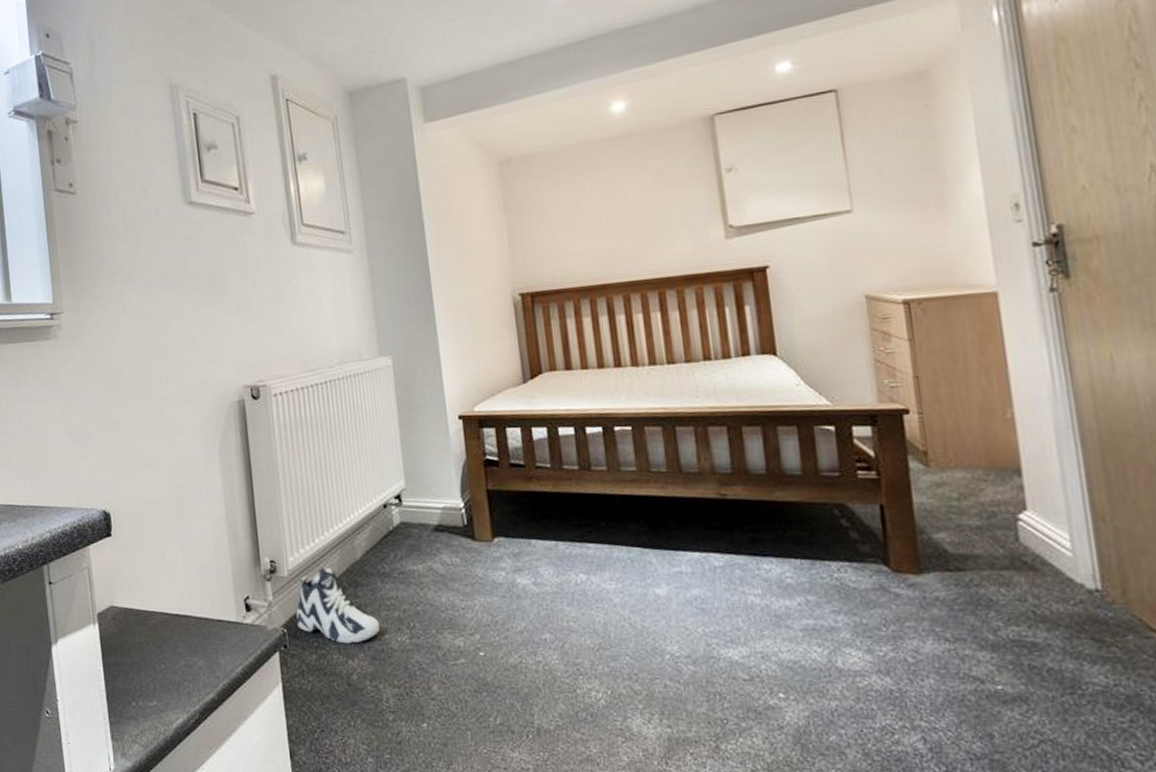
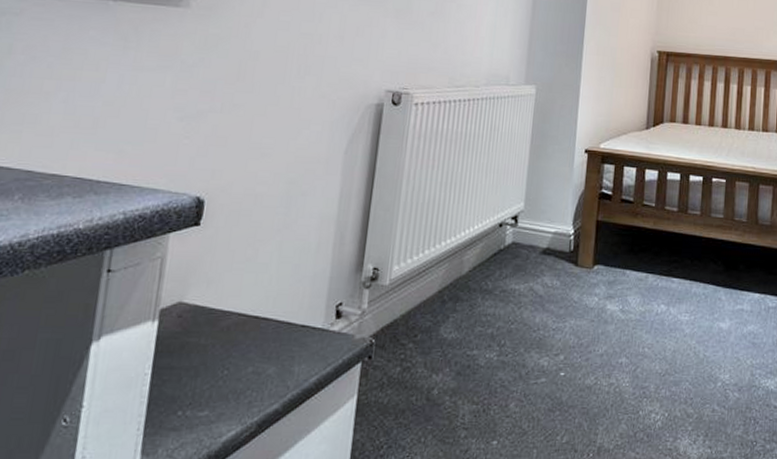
sneaker: present [296,567,381,644] -> none [387,278,472,358]

